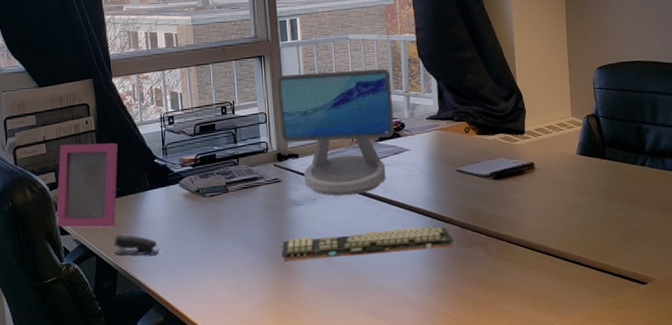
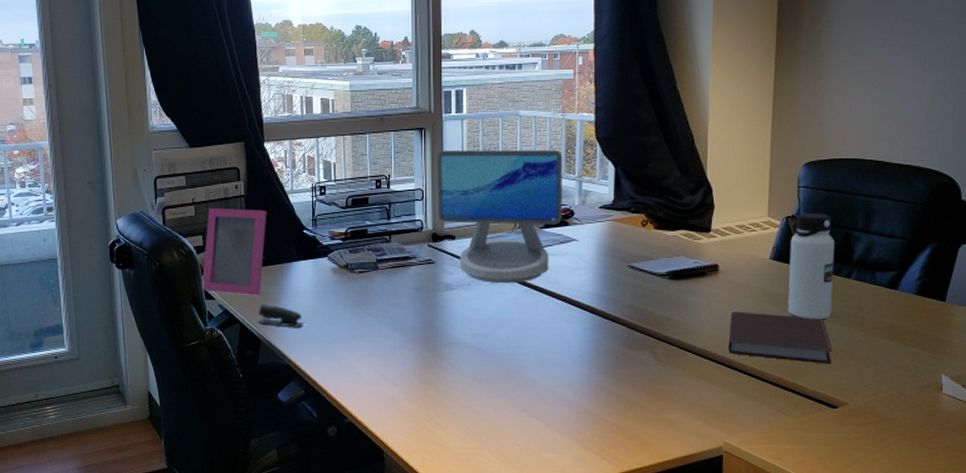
keyboard: present [281,226,454,262] -> none [430,322,619,348]
notebook: none [548,203,638,245] -> present [728,311,833,364]
water bottle: none [592,110,633,206] -> present [788,212,835,320]

